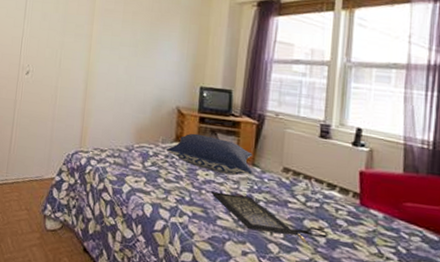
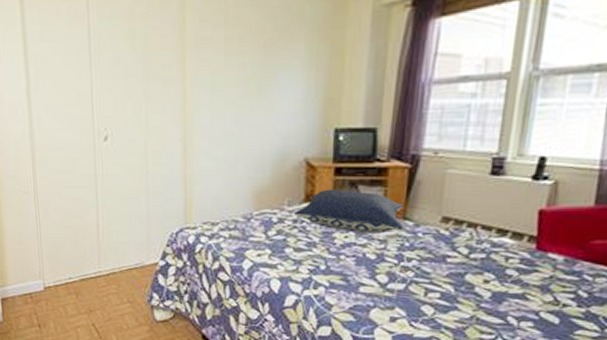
clutch bag: present [211,191,328,243] -> none [352,254,495,300]

